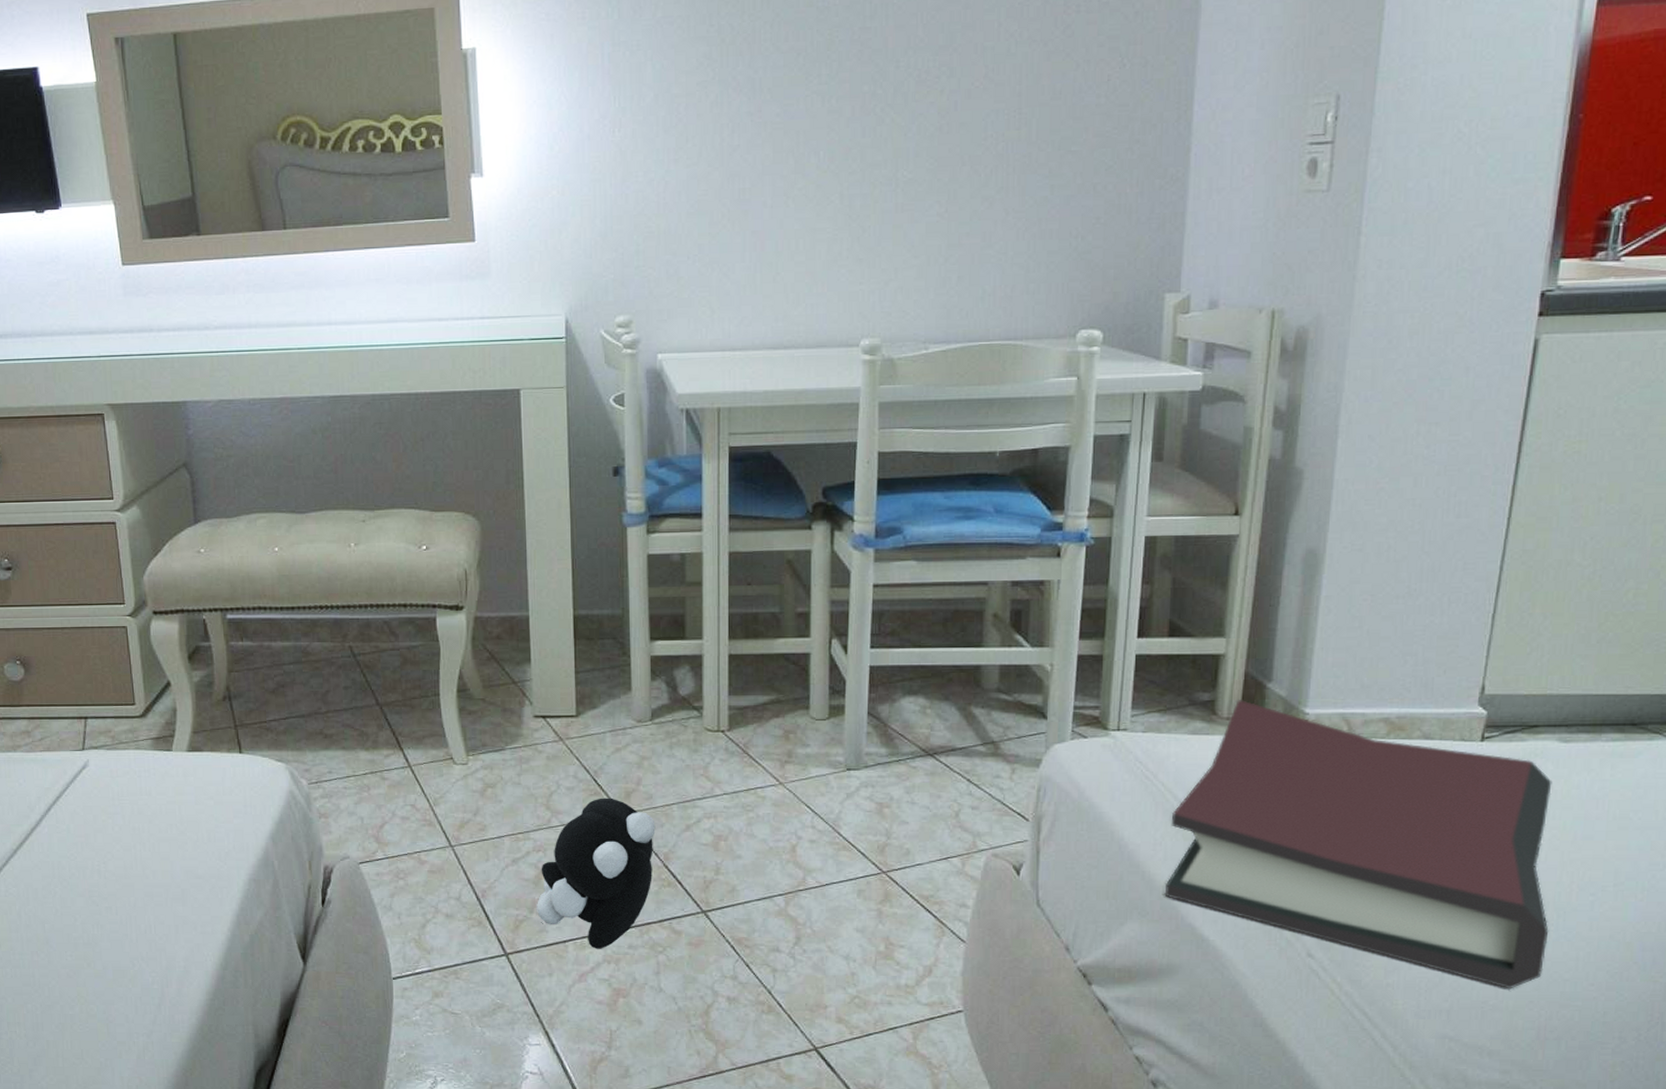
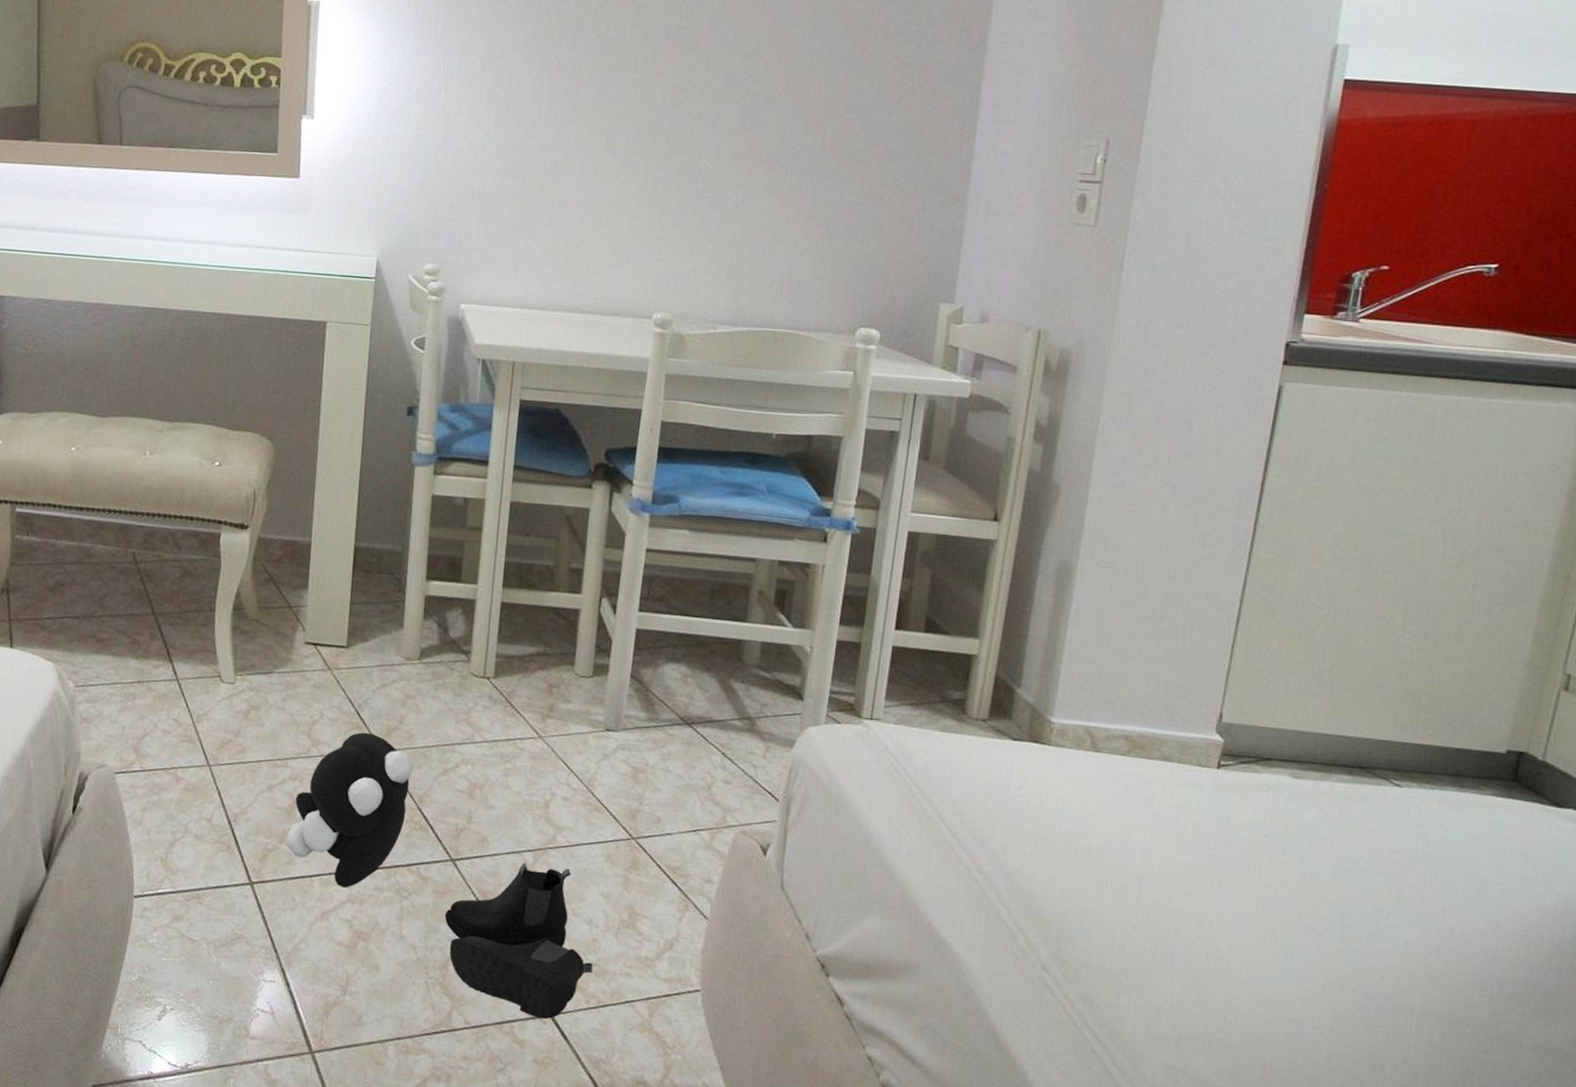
boots: none [701,906,853,1054] -> present [444,862,593,1020]
hardback book: present [1166,699,1552,989] -> none [907,701,1284,1025]

